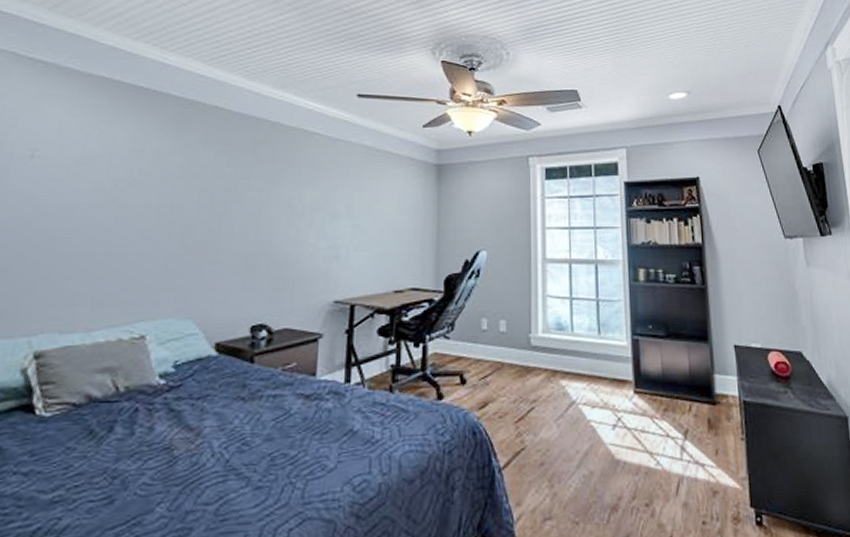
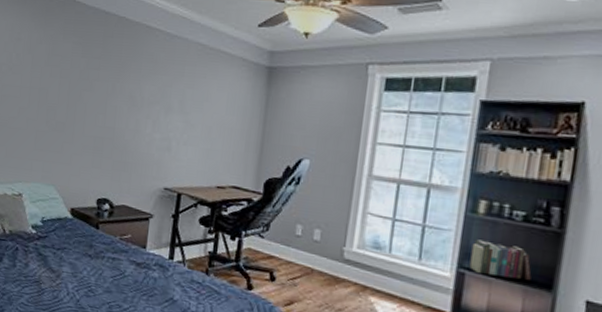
books: none [640,305,691,338] -> present [469,239,532,281]

